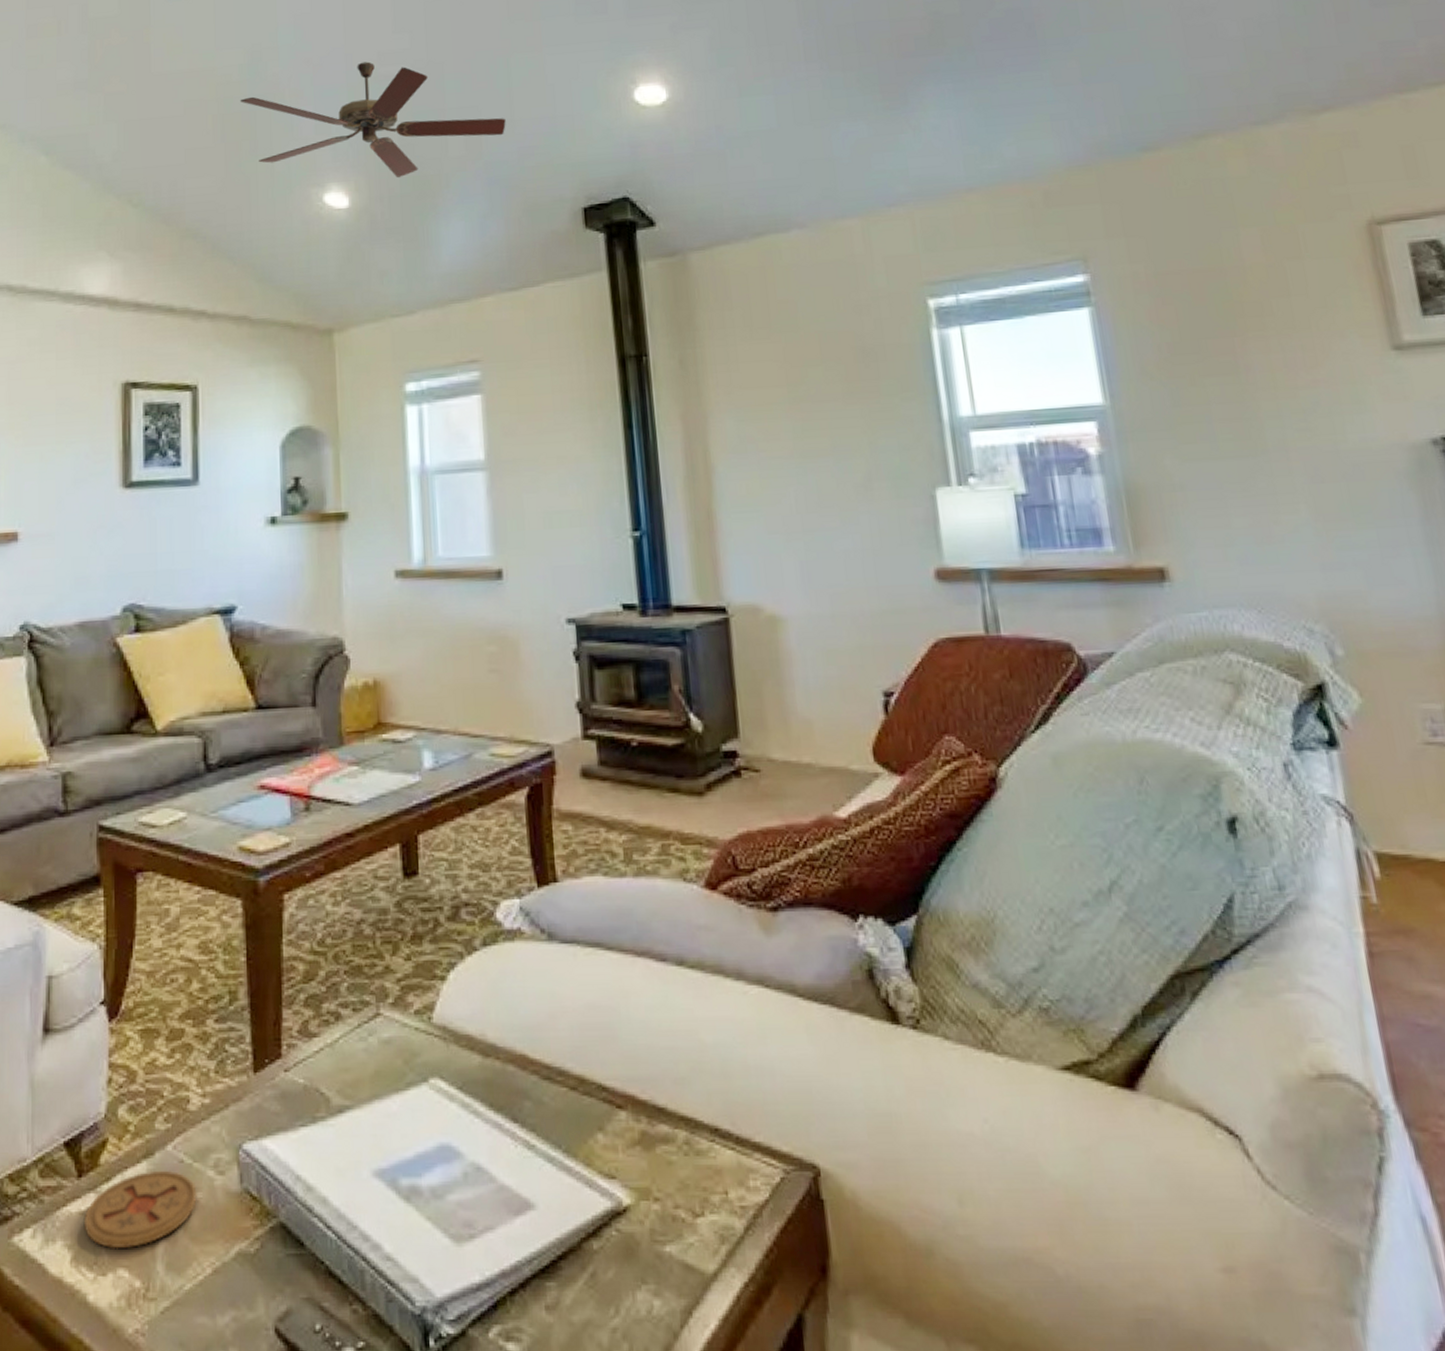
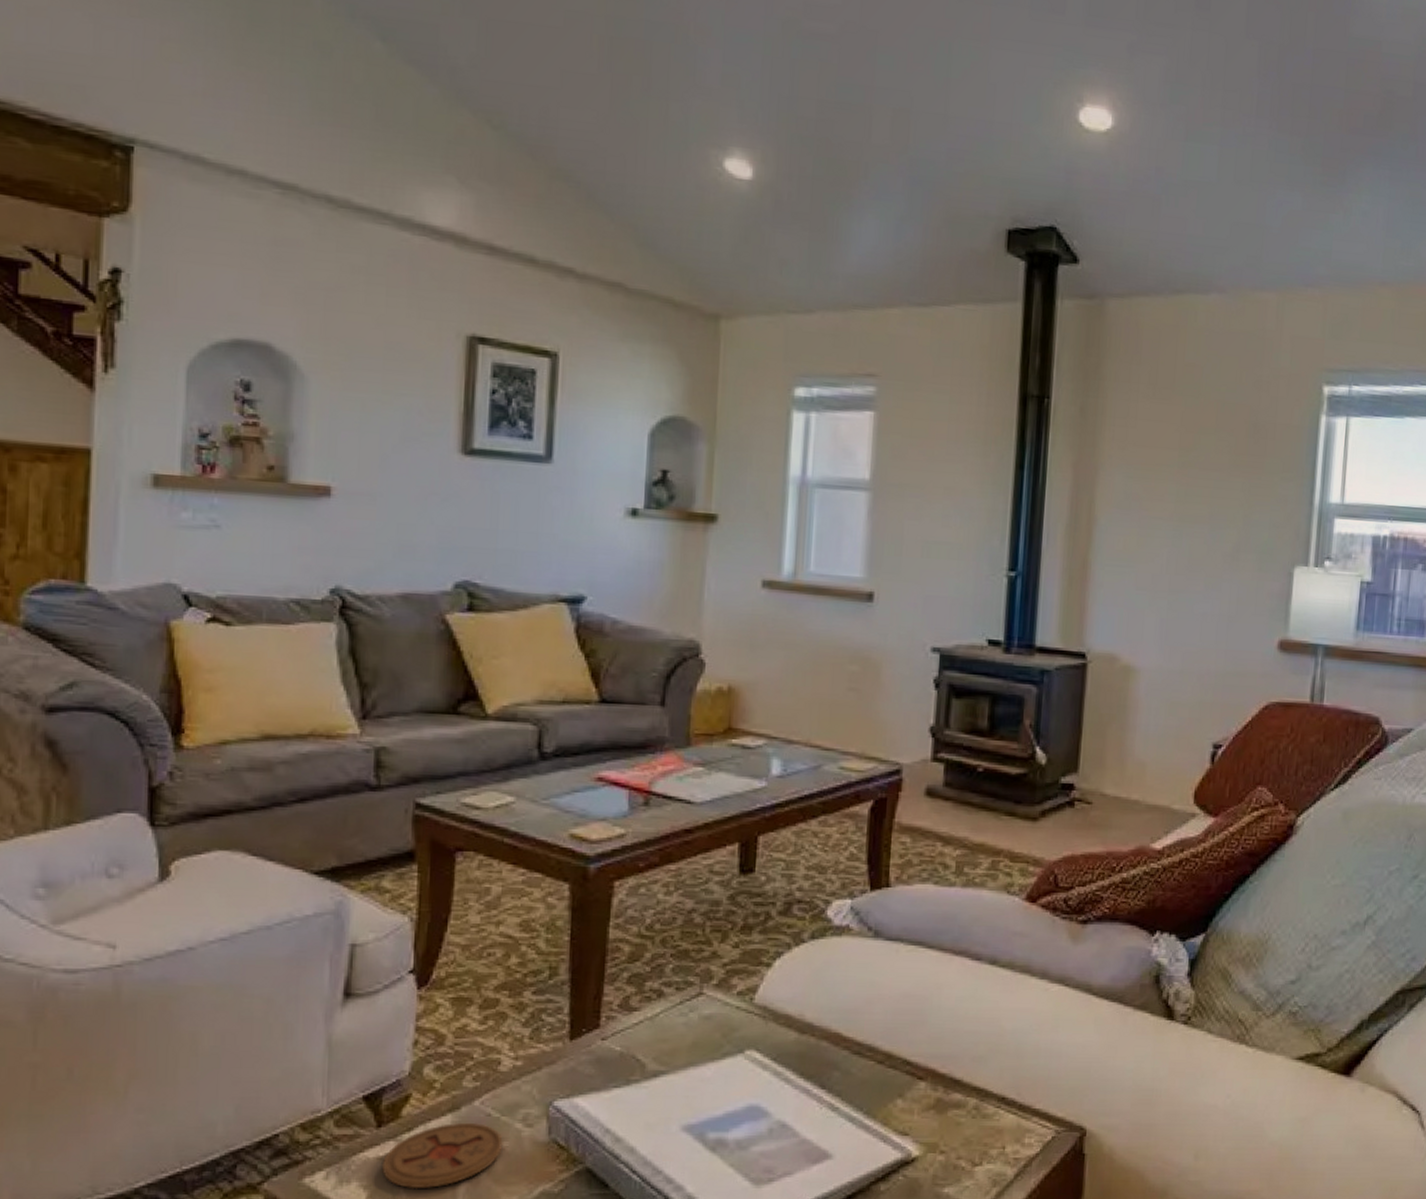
ceiling fan: present [240,61,506,178] -> none [634,9,939,157]

